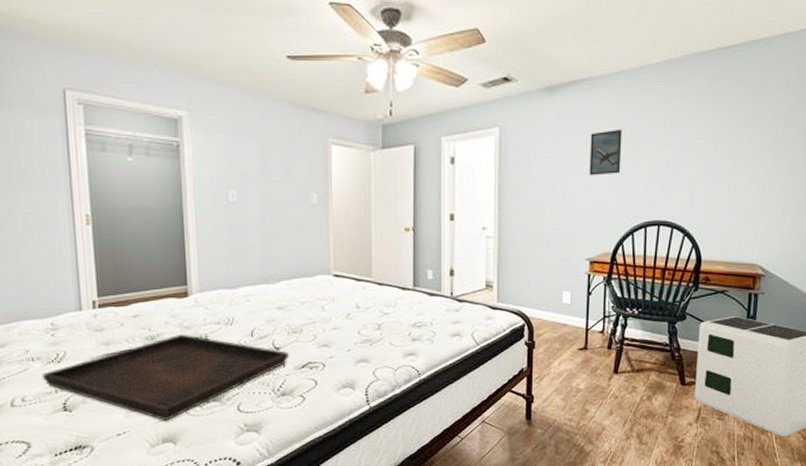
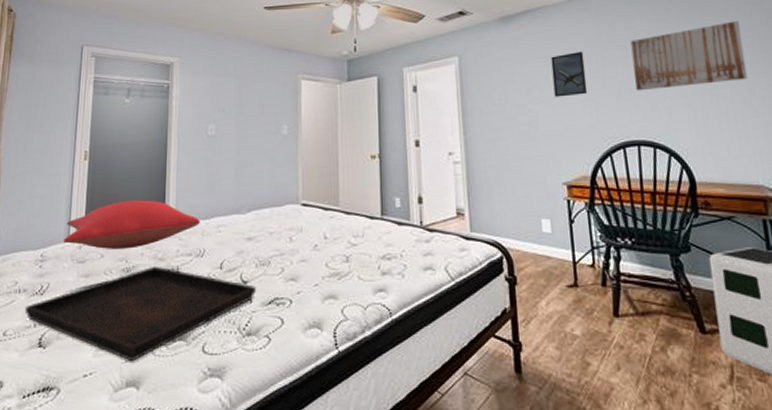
pillow: none [75,268,227,318] -> present [64,200,200,249]
wall art: none [666,106,770,173] -> present [630,21,748,91]

